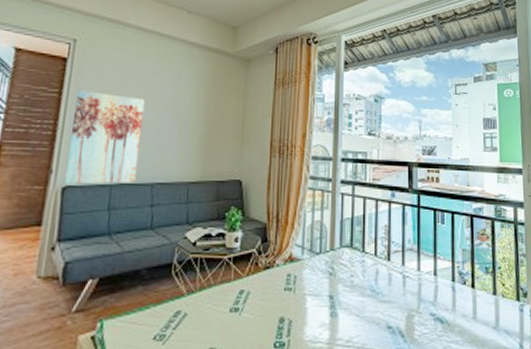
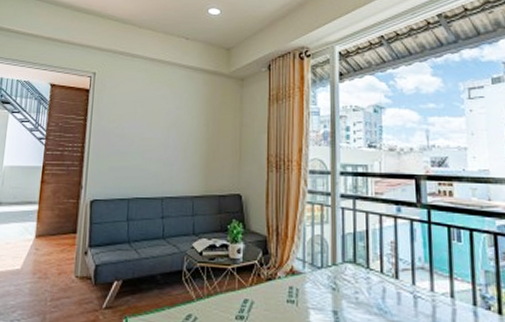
wall art: present [63,89,145,184] -> none [91,116,153,198]

